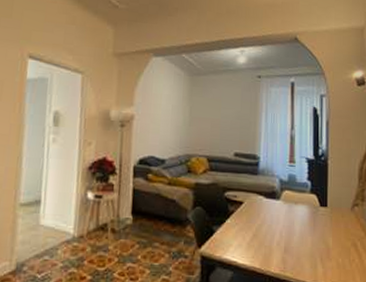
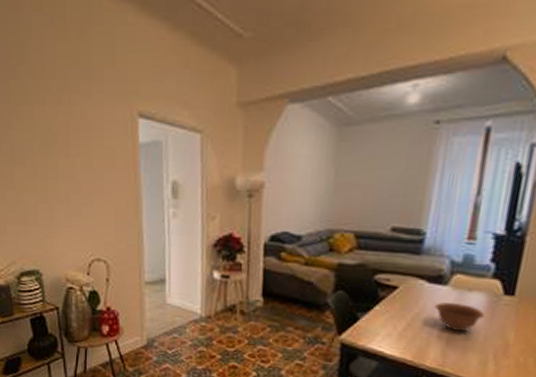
bowl: none [271,214,309,239] -> present [433,302,484,332]

